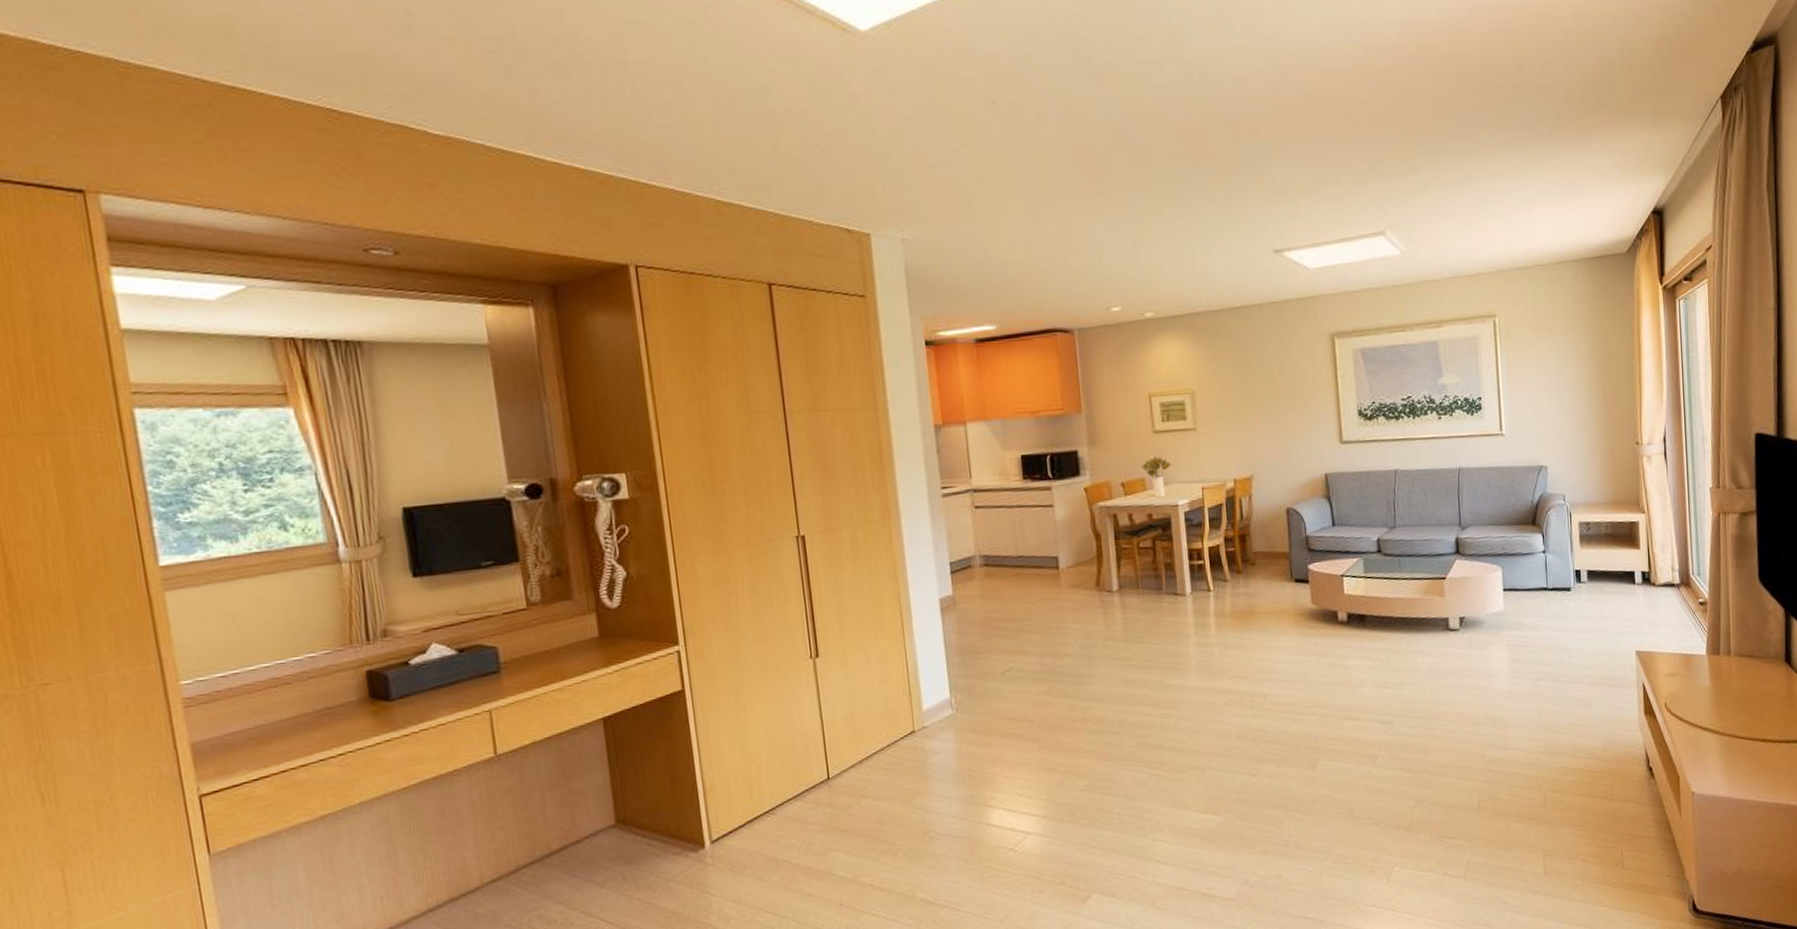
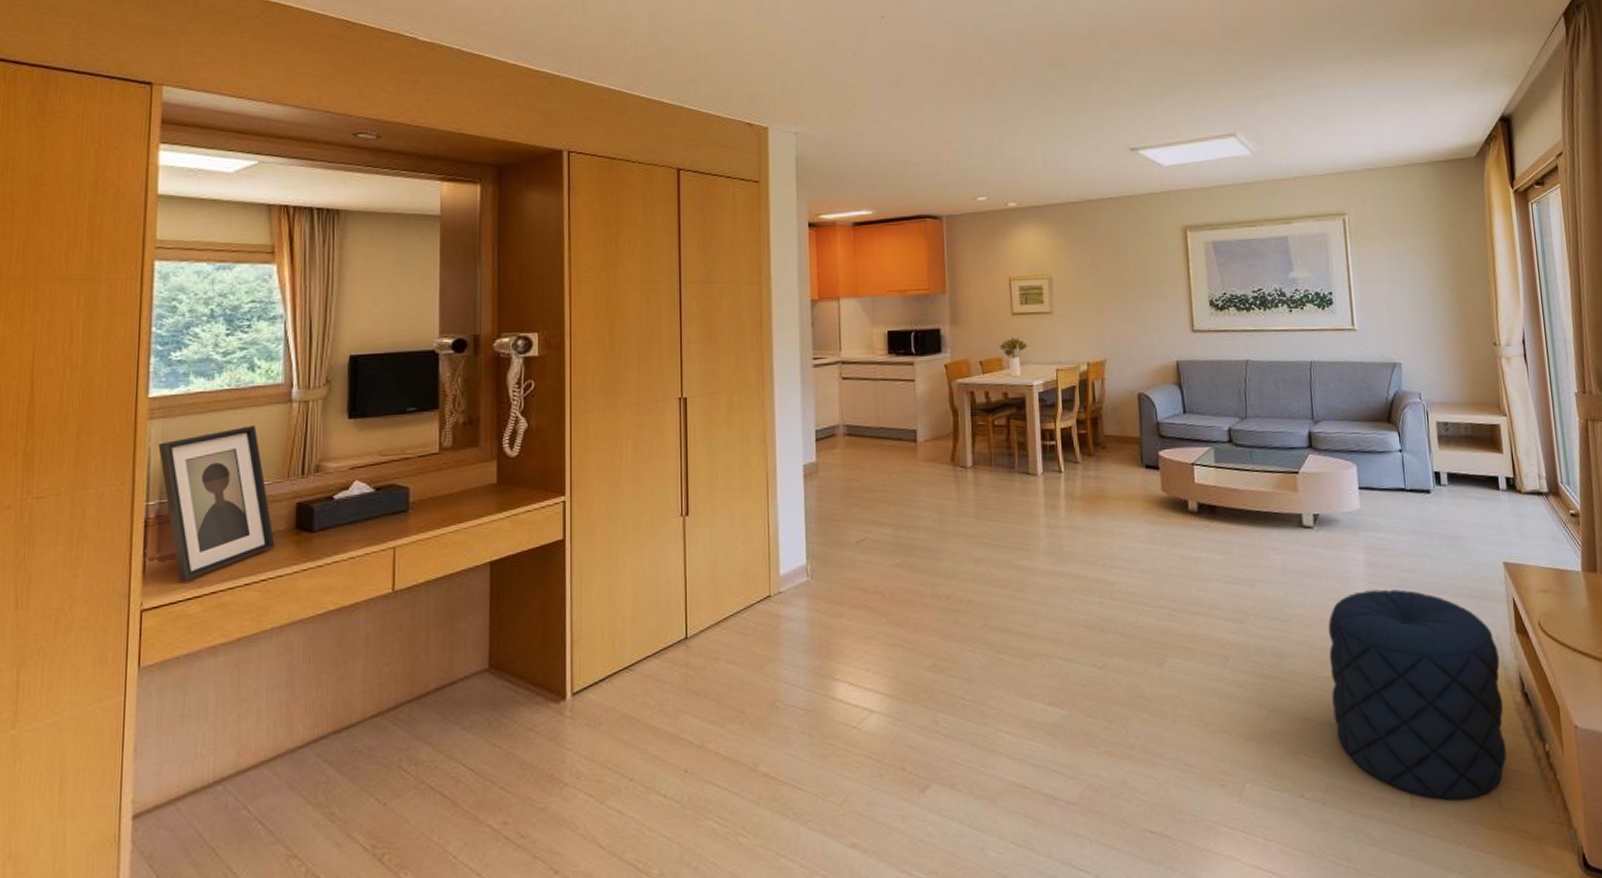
picture frame: none [183,590,349,763] -> present [158,425,275,582]
pouf: none [1471,682,1631,866] -> present [1328,589,1507,800]

